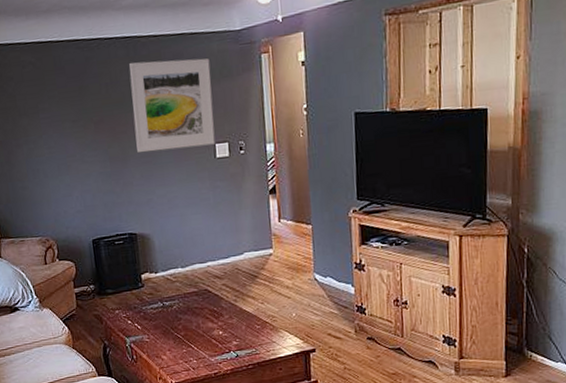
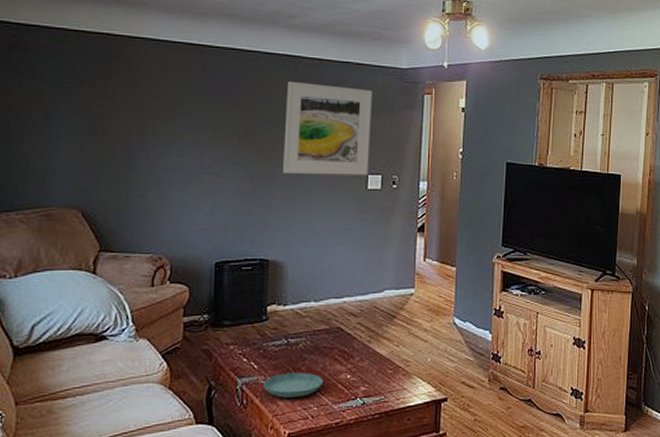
saucer: none [148,330,199,353] -> present [263,372,324,398]

